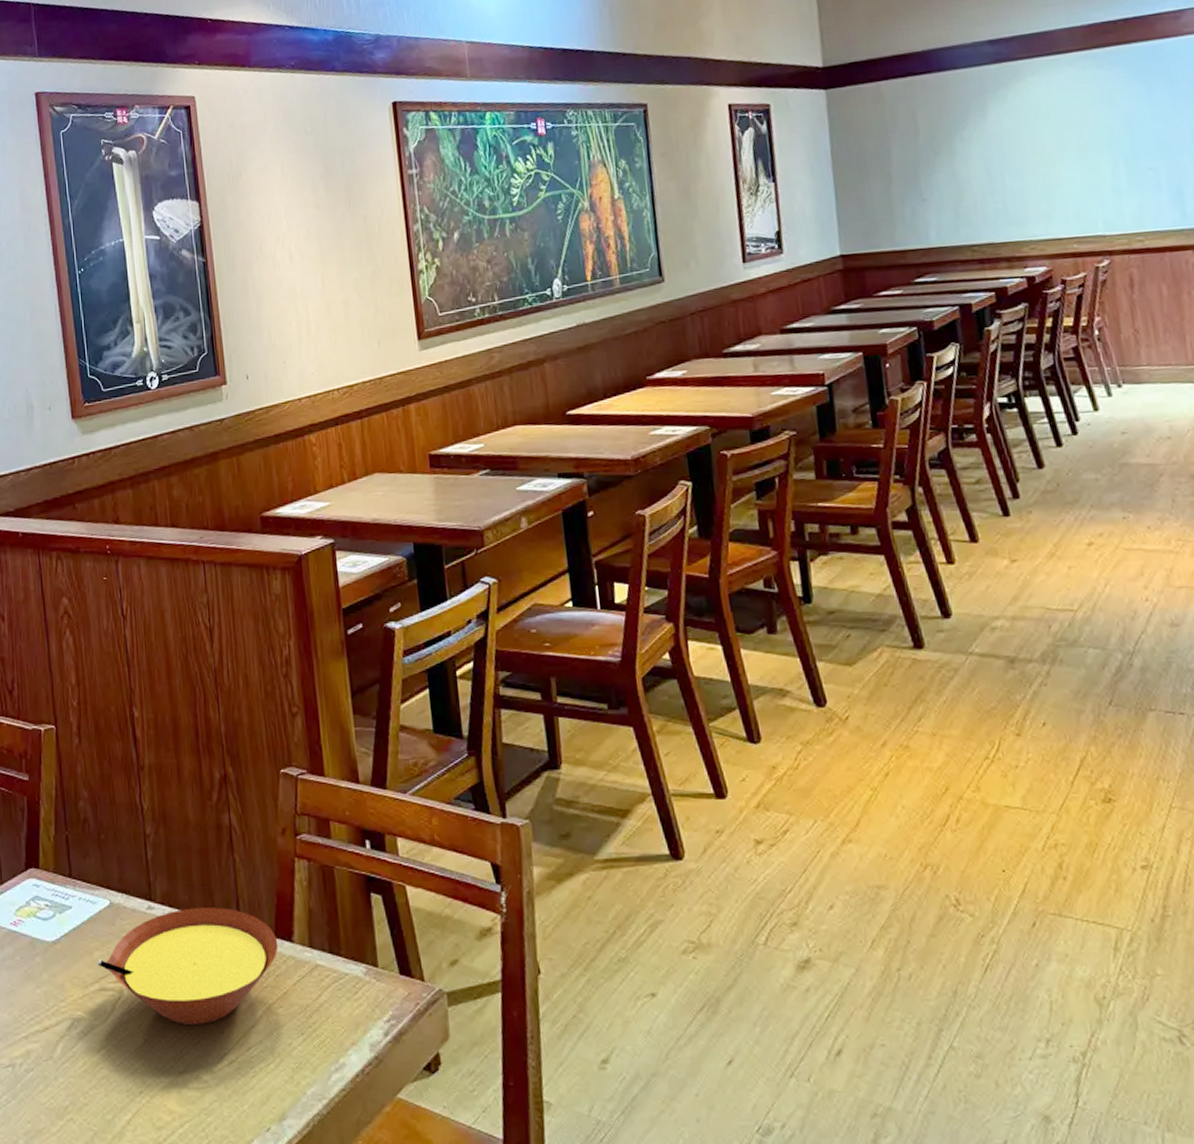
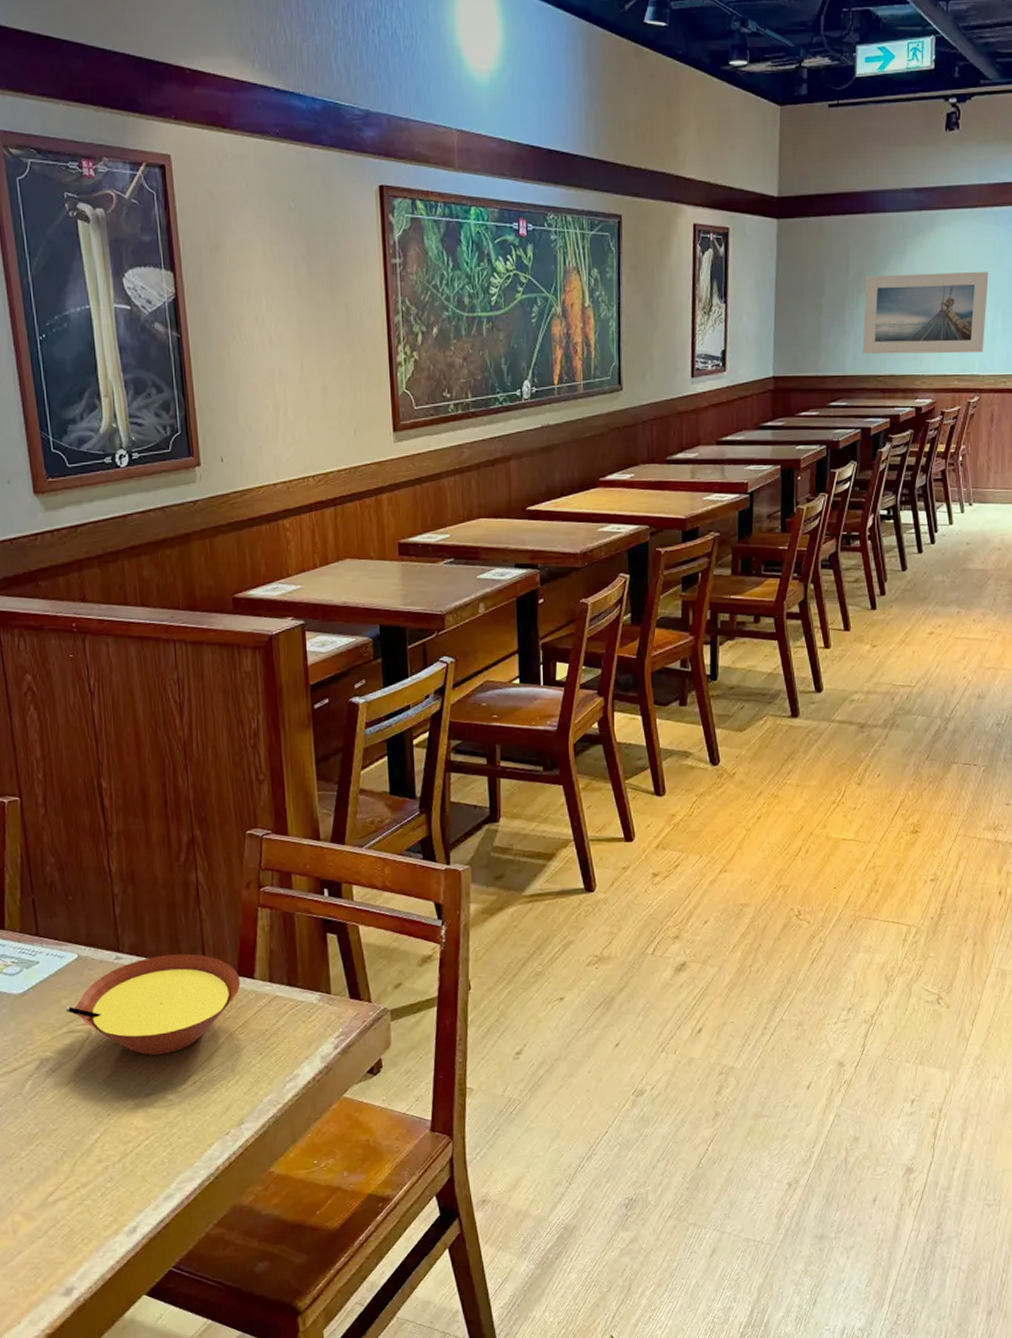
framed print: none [941,119,1107,223] -> present [862,271,989,355]

